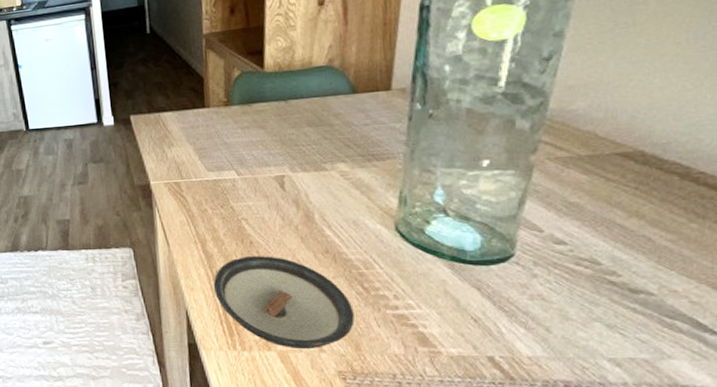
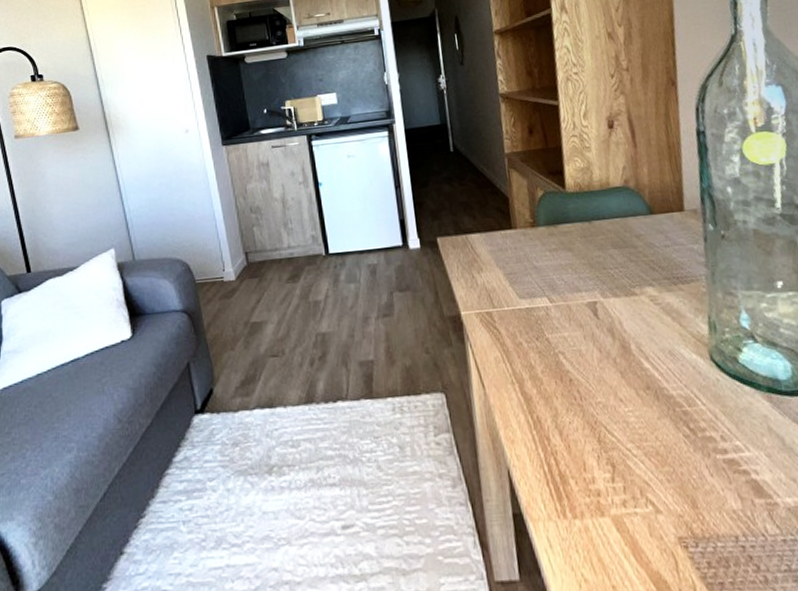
saucer: present [213,256,355,350] -> none [535,395,687,512]

